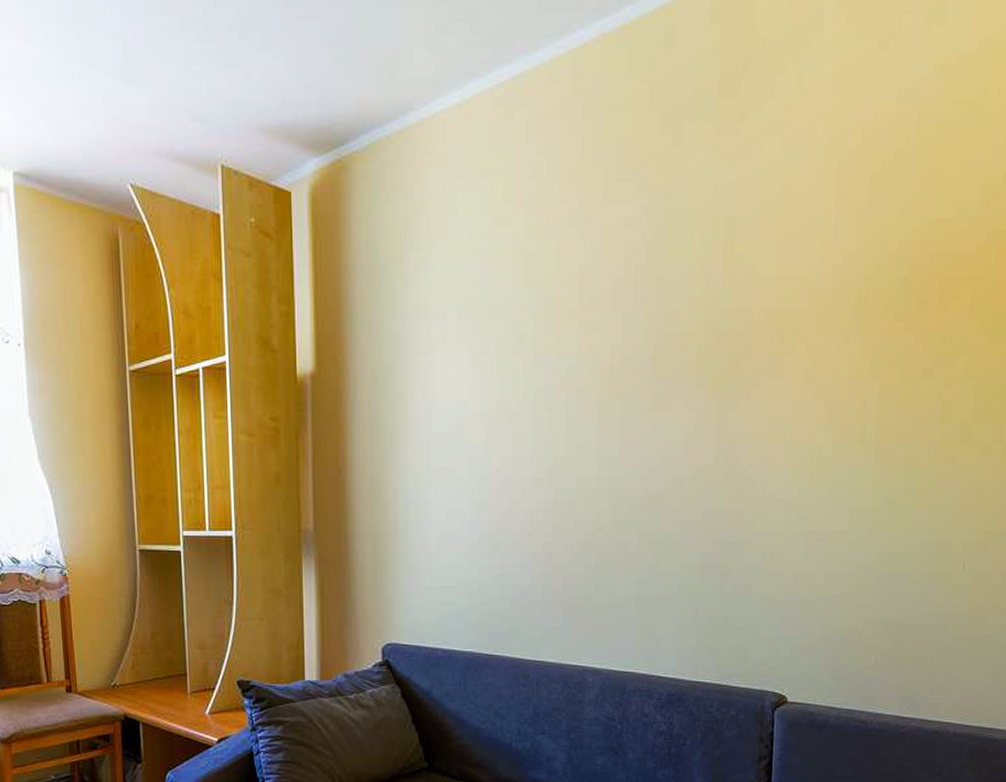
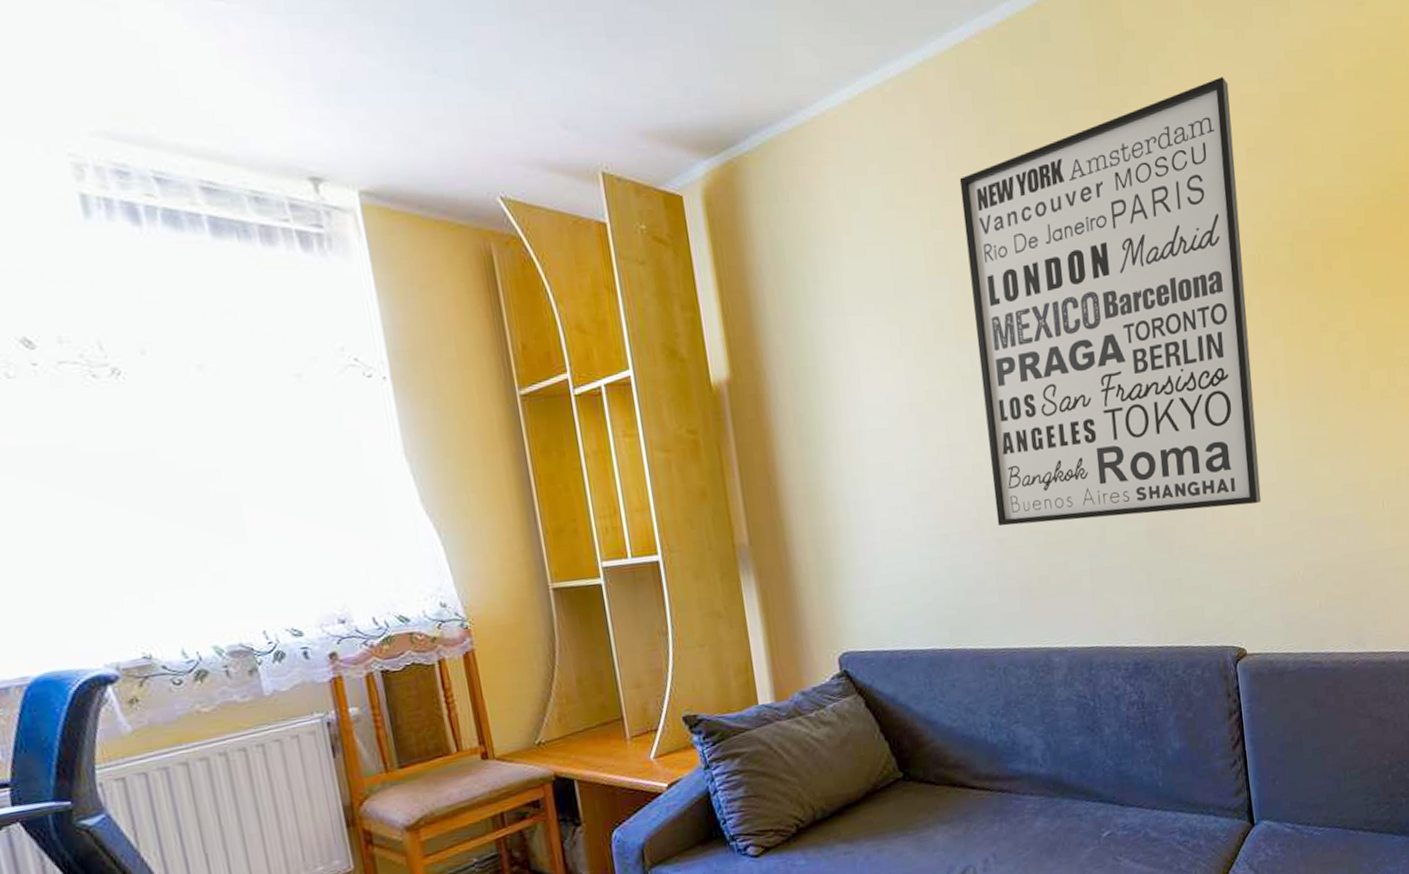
wall art: none [550,91,862,551] -> present [959,77,1262,527]

